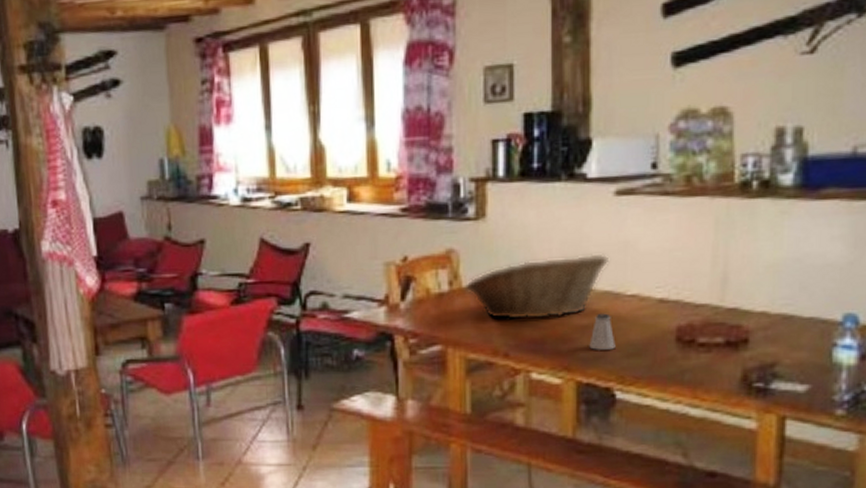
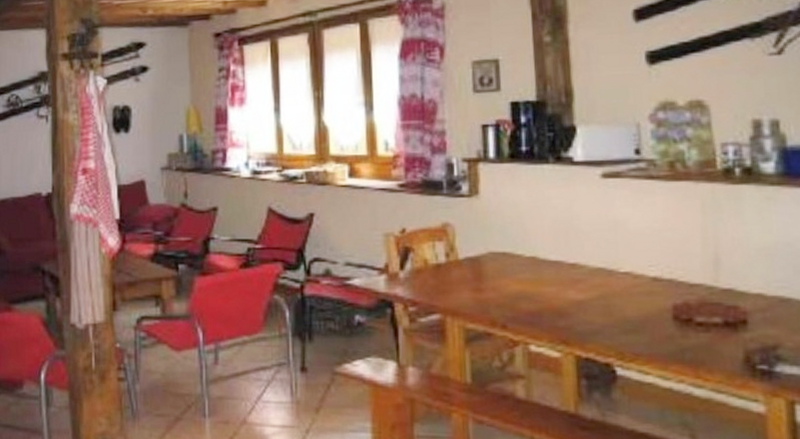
fruit basket: present [466,252,610,321] -> none [462,230,601,293]
saltshaker: present [589,313,616,350] -> none [586,289,613,325]

